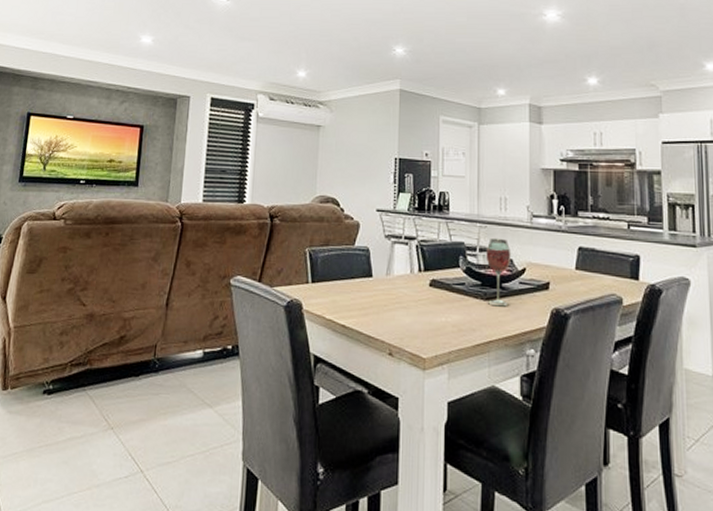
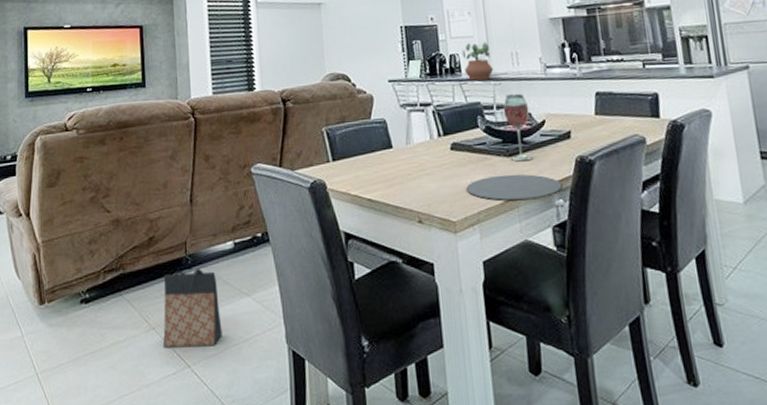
bag: none [119,372,182,454] -> present [163,268,222,348]
placemat: none [440,317,535,346] -> present [466,174,563,201]
potted plant: none [452,182,482,221] -> present [462,41,494,81]

